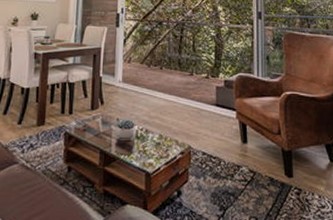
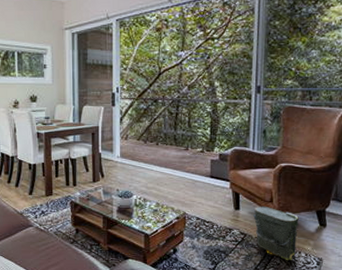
bag: none [262,138,309,205] -> present [253,205,299,261]

